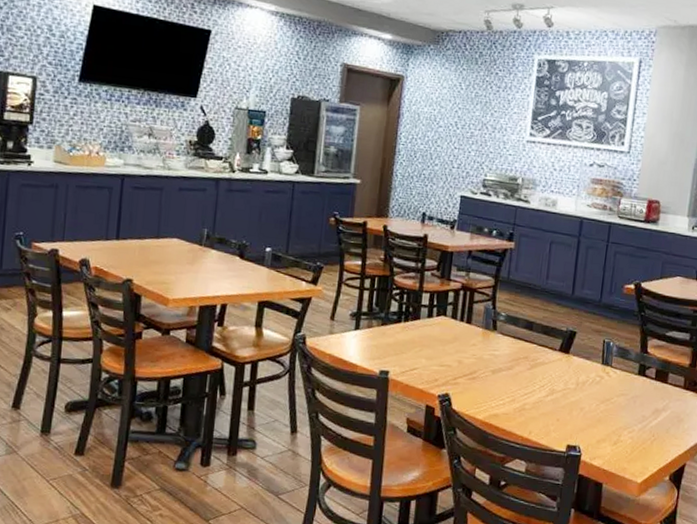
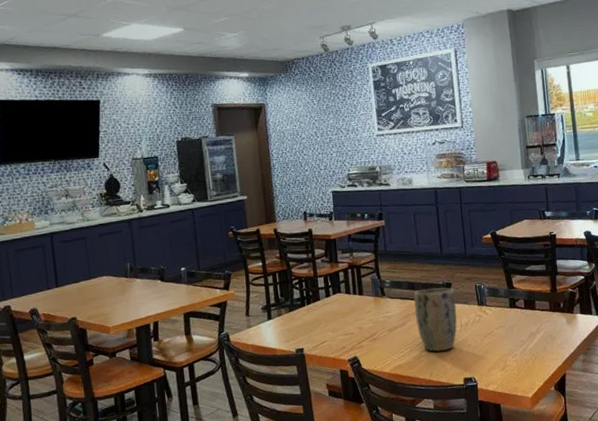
plant pot: none [526,332,579,409] -> present [414,287,457,352]

